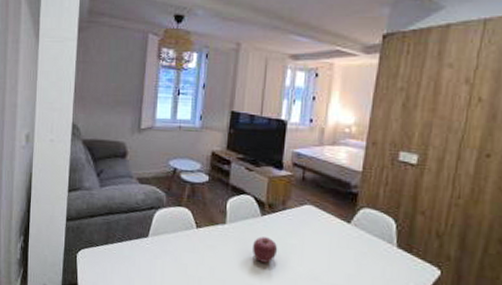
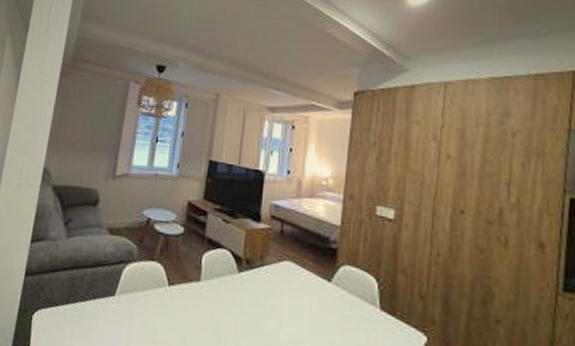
apple: present [253,236,278,263] -> none [229,296,256,327]

